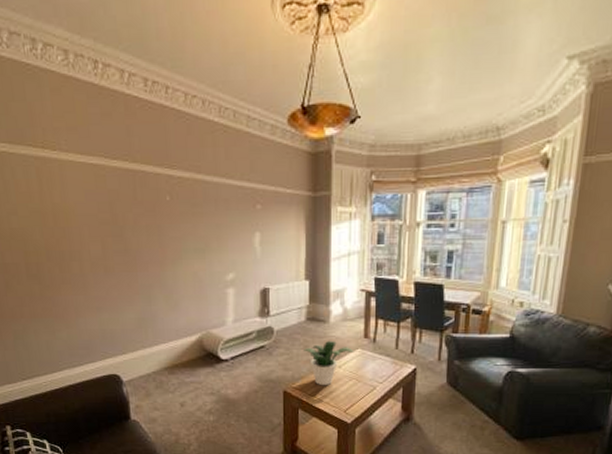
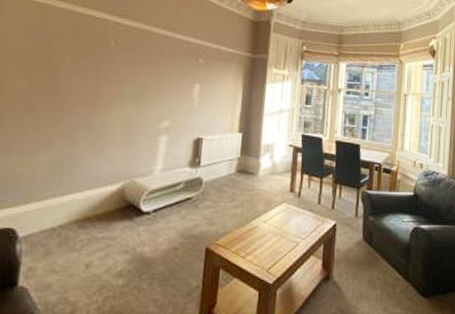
potted plant: present [304,340,354,386] -> none [231,193,280,243]

